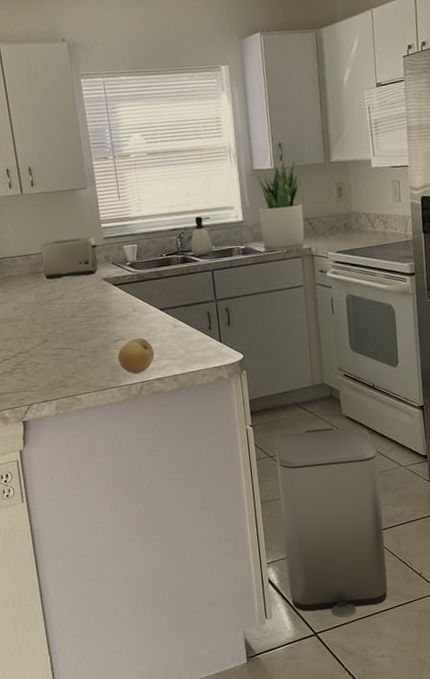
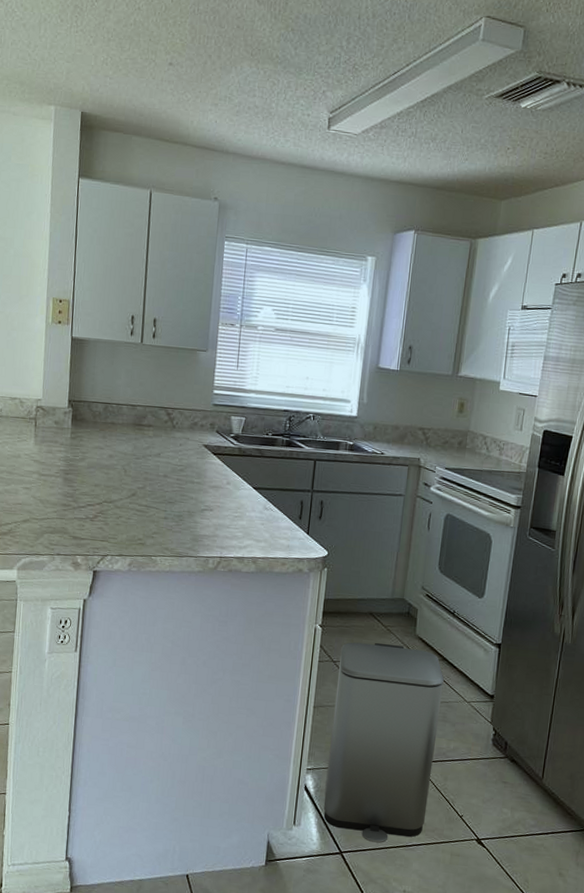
toaster: present [40,236,99,280] -> none [146,396,206,439]
fruit: present [118,337,155,374] -> none [201,511,240,548]
soap dispenser: present [190,216,213,257] -> none [298,402,325,444]
planter: present [257,161,305,252] -> none [372,365,424,457]

